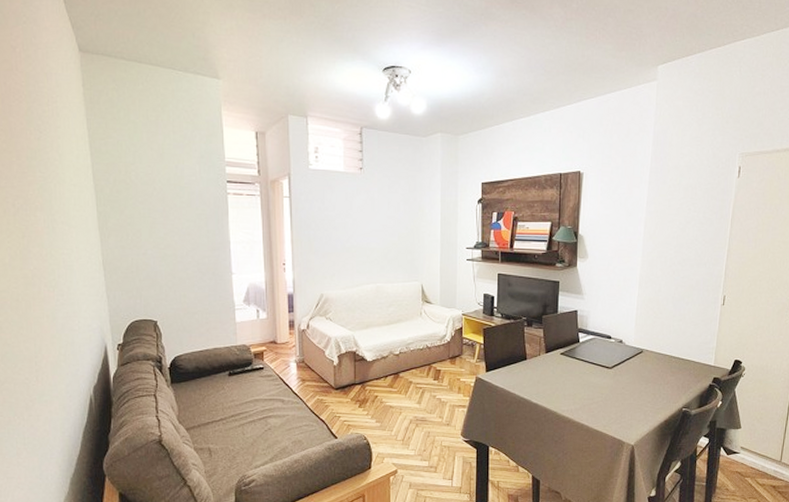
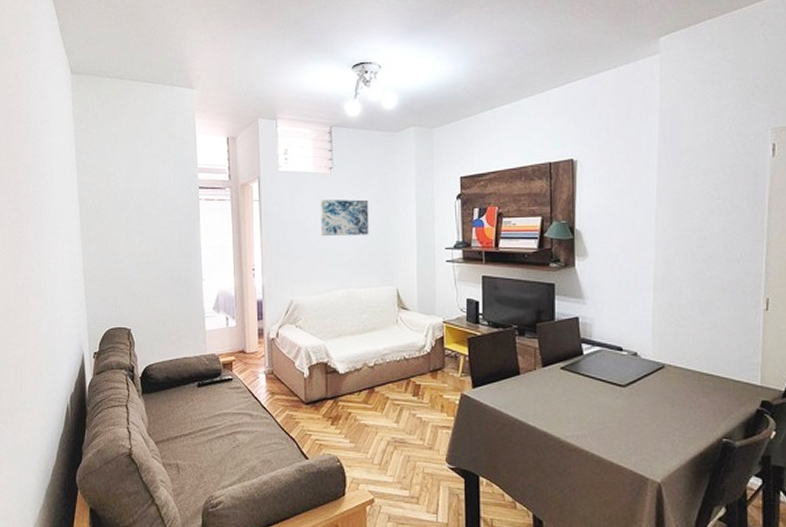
wall art: none [350,198,397,235] -> present [320,199,369,237]

